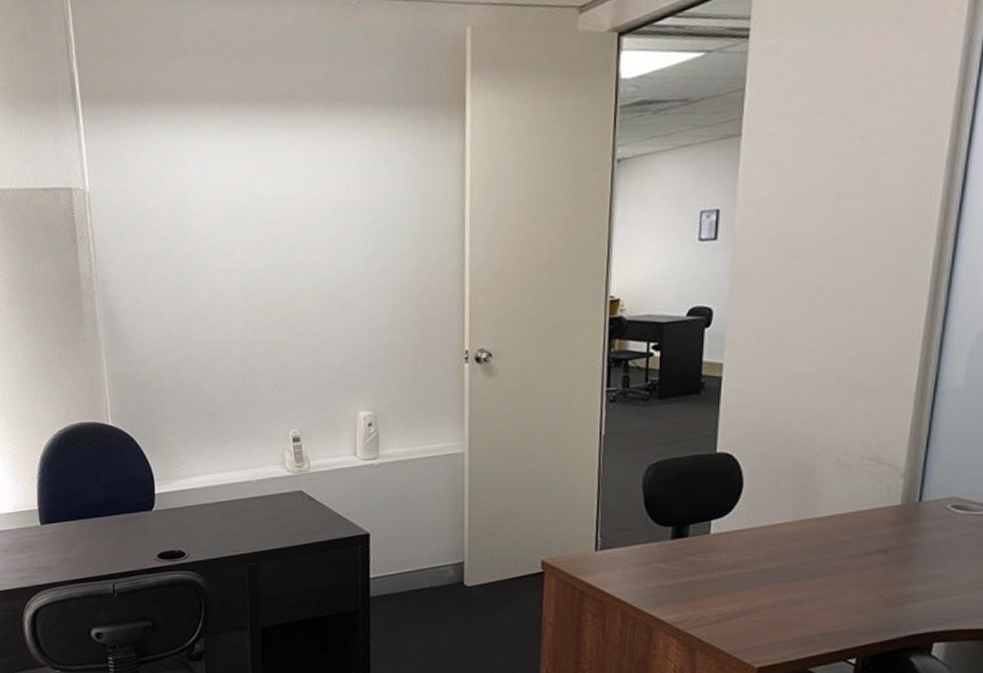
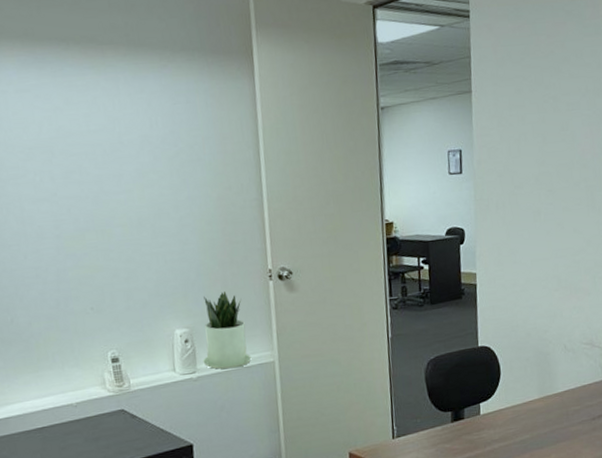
planter: none [386,373,439,458] -> present [203,291,252,369]

